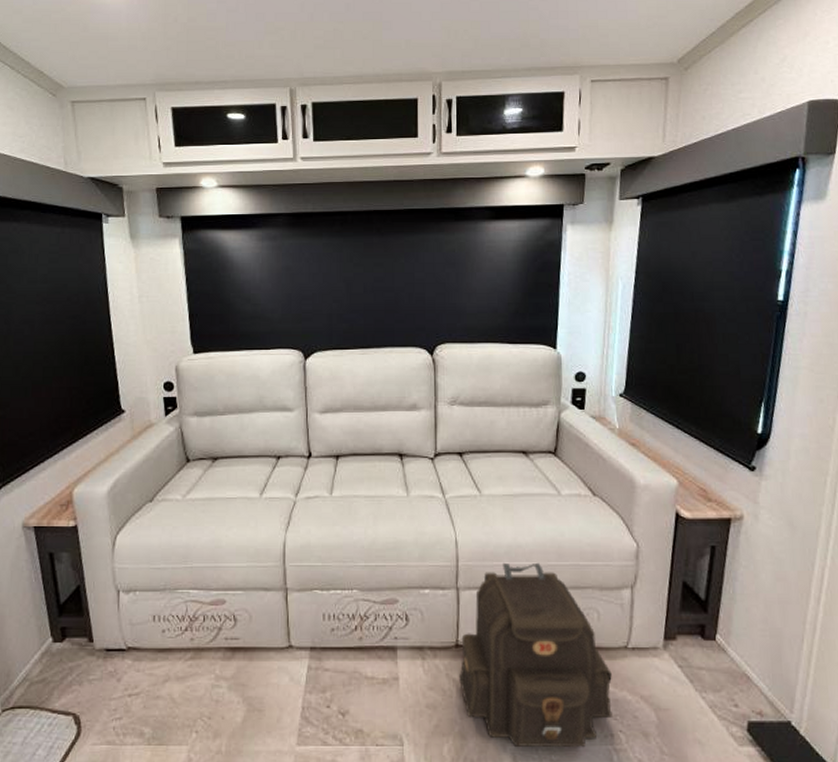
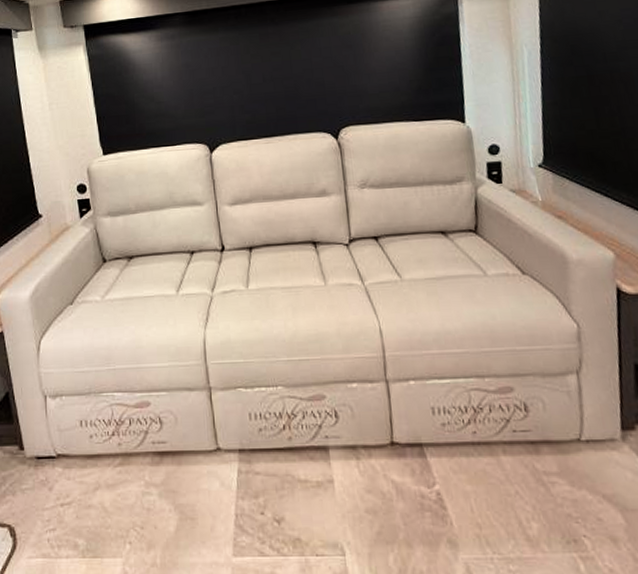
backpack: present [459,562,612,748] -> none [396,349,573,557]

